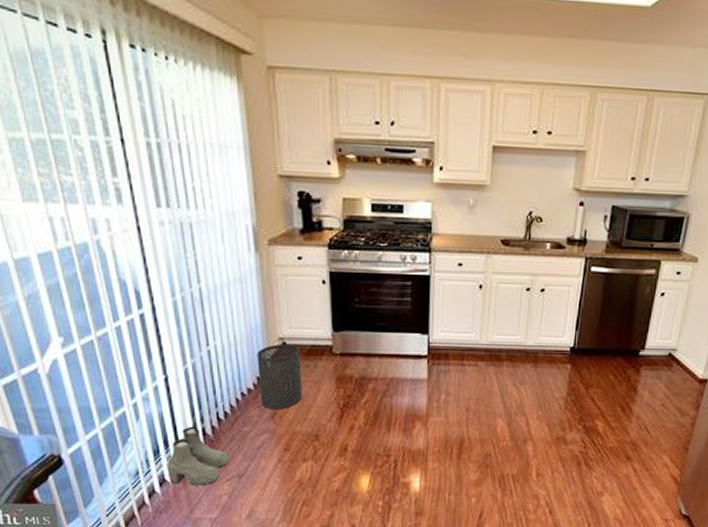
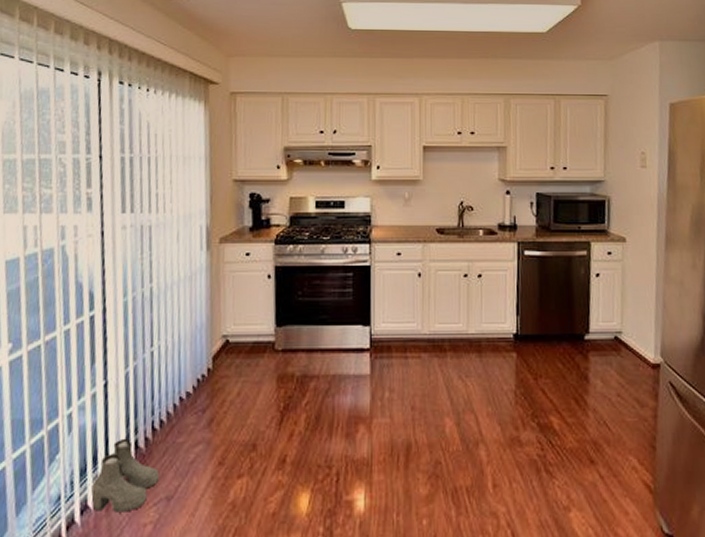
trash can: present [257,343,303,410] -> none [198,341,243,416]

